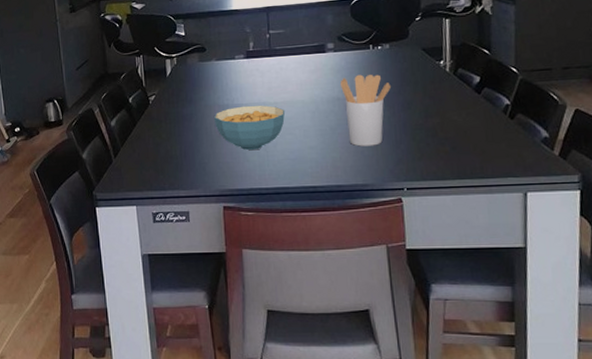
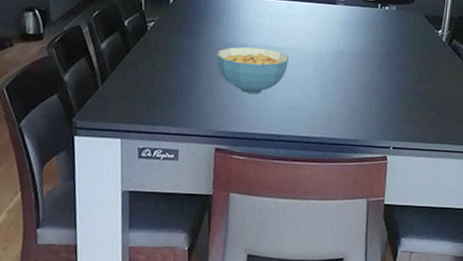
utensil holder: present [340,74,391,147] -> none [345,31,392,104]

